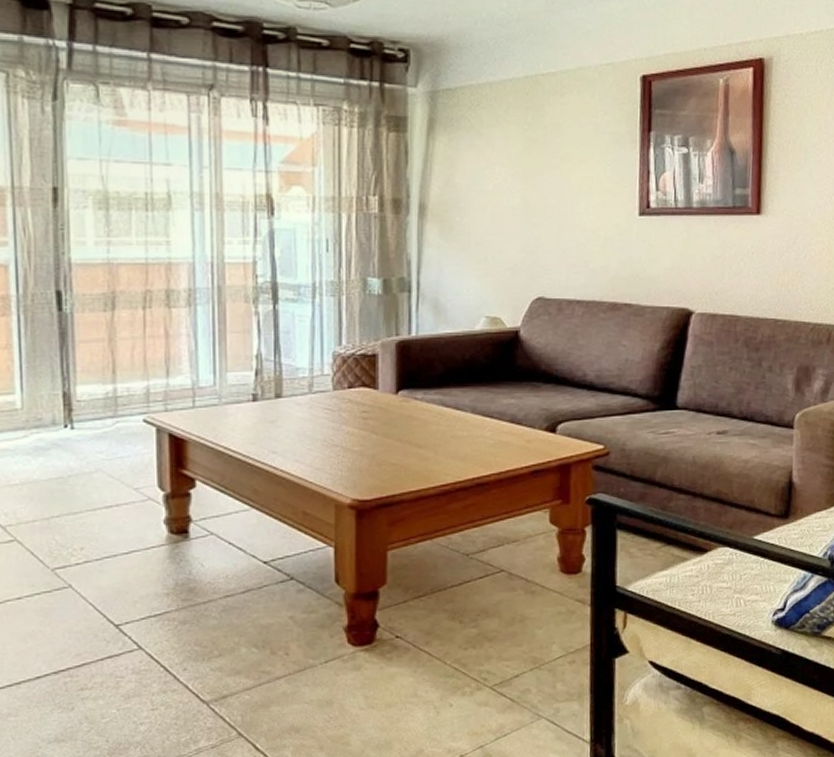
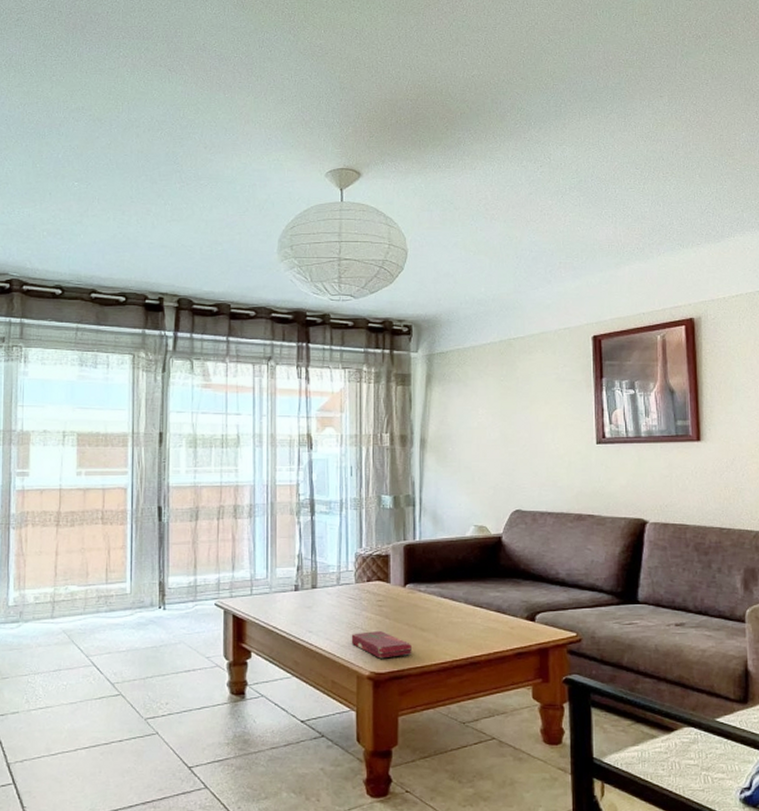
book: none [327,449,404,483] -> present [351,631,411,659]

